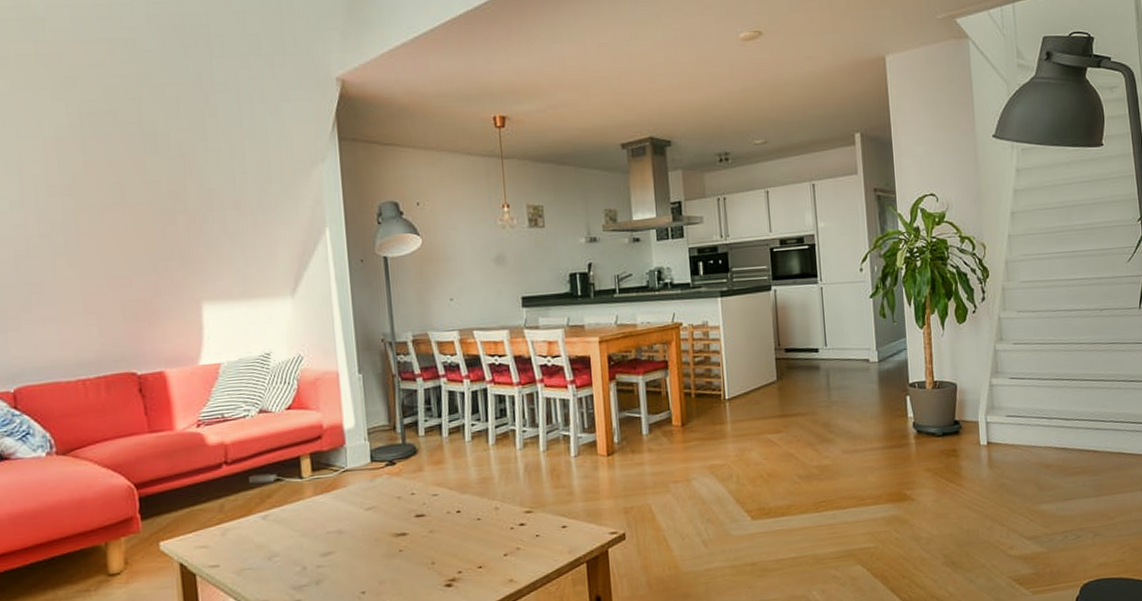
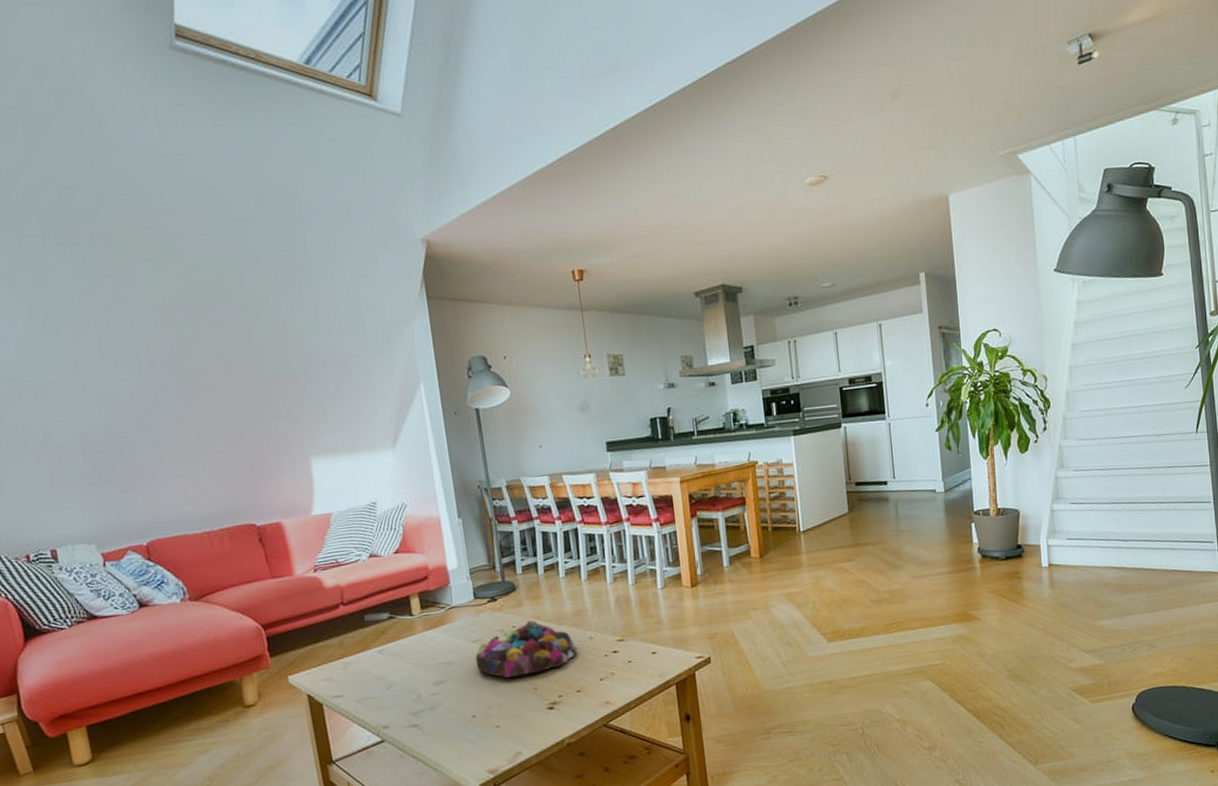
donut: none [369,487,480,550] -> present [475,620,577,678]

